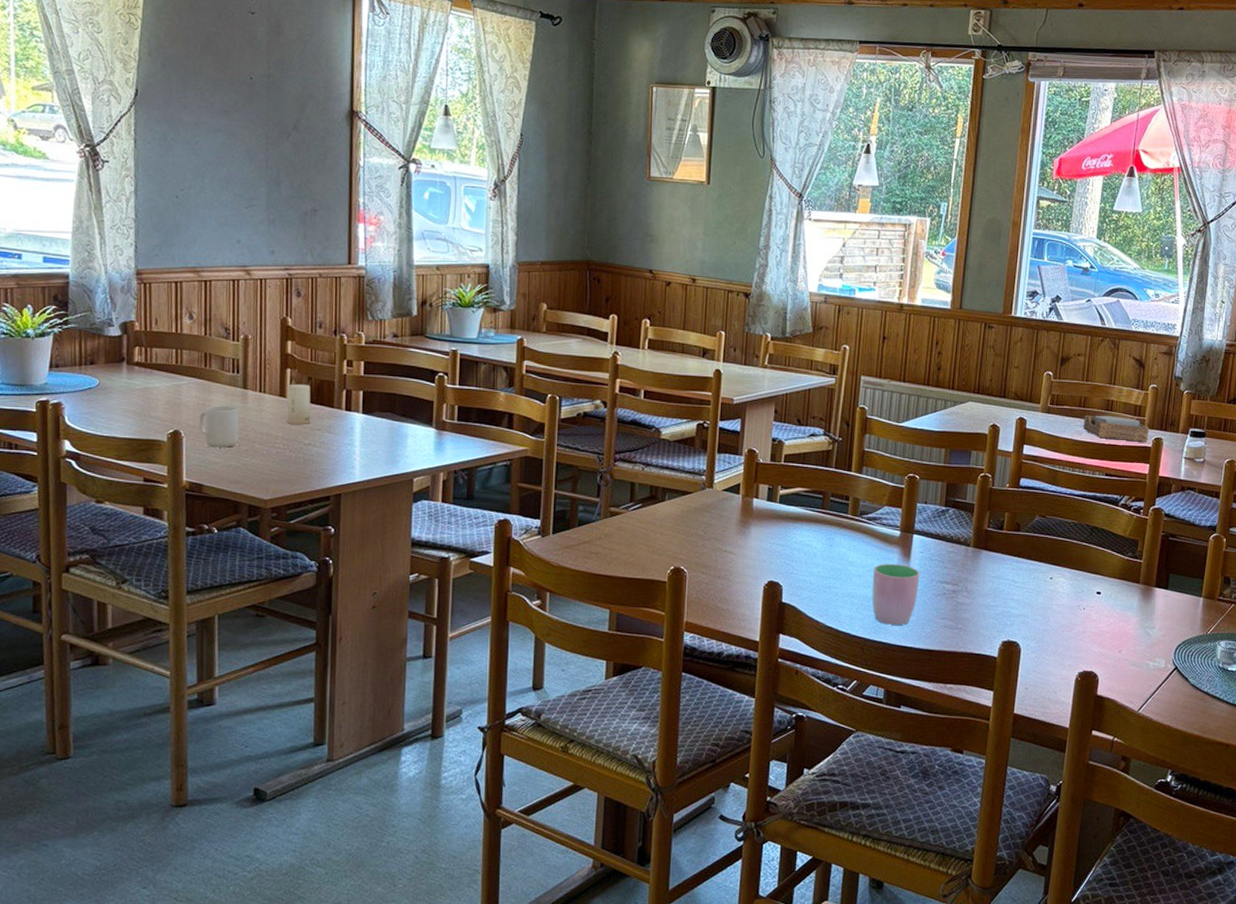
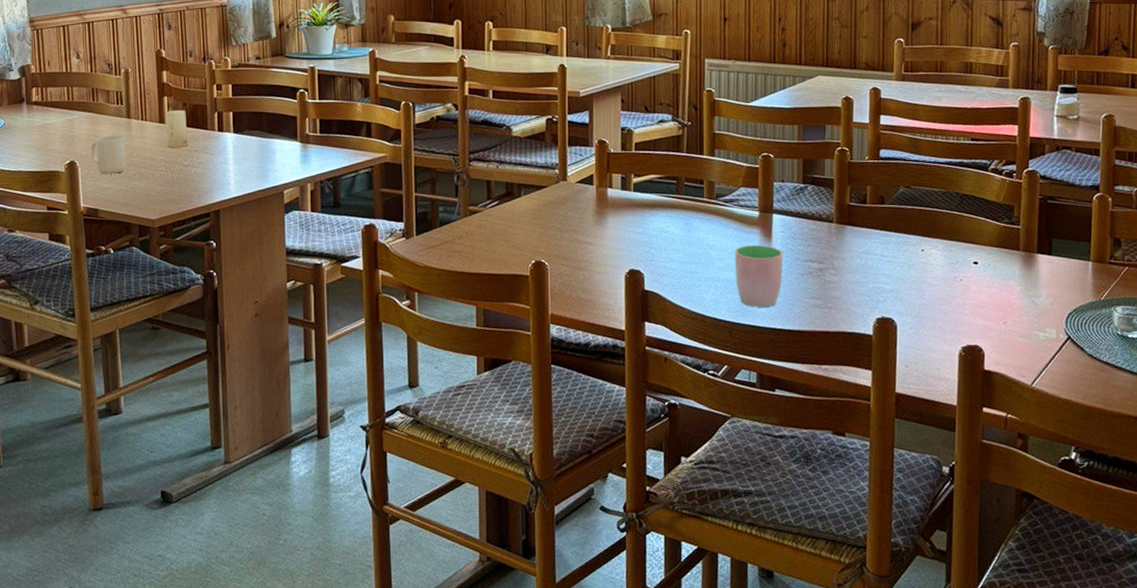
napkin holder: present [1083,415,1149,442] -> none [941,78,1014,103]

